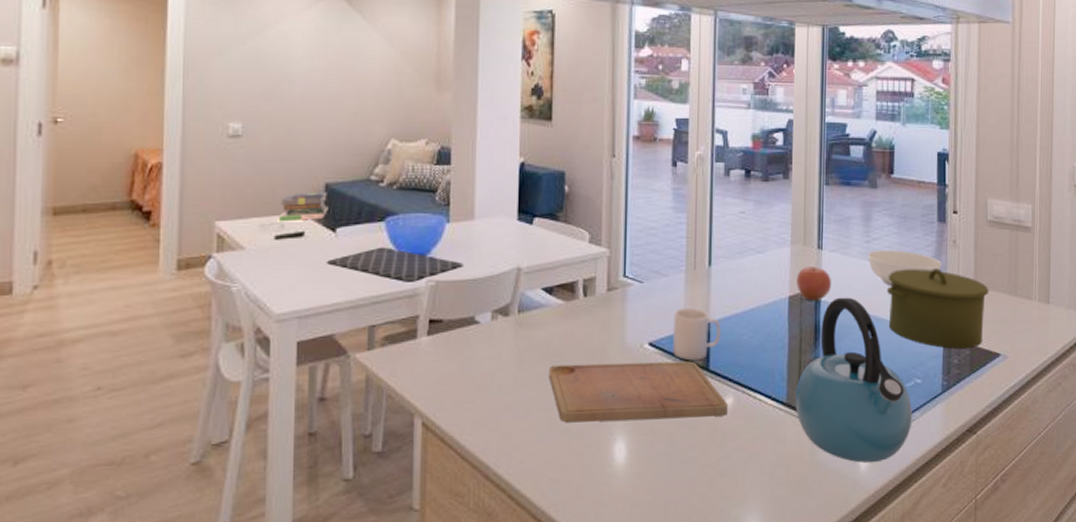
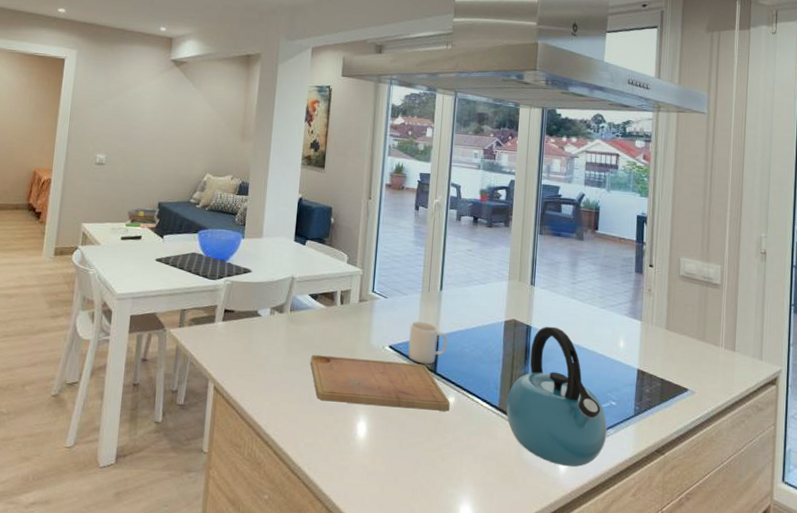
fruit: present [796,267,831,301] -> none [512,298,541,327]
bowl: present [868,250,942,286] -> none [573,291,638,322]
cooking pot: present [886,268,989,349] -> none [588,308,680,381]

